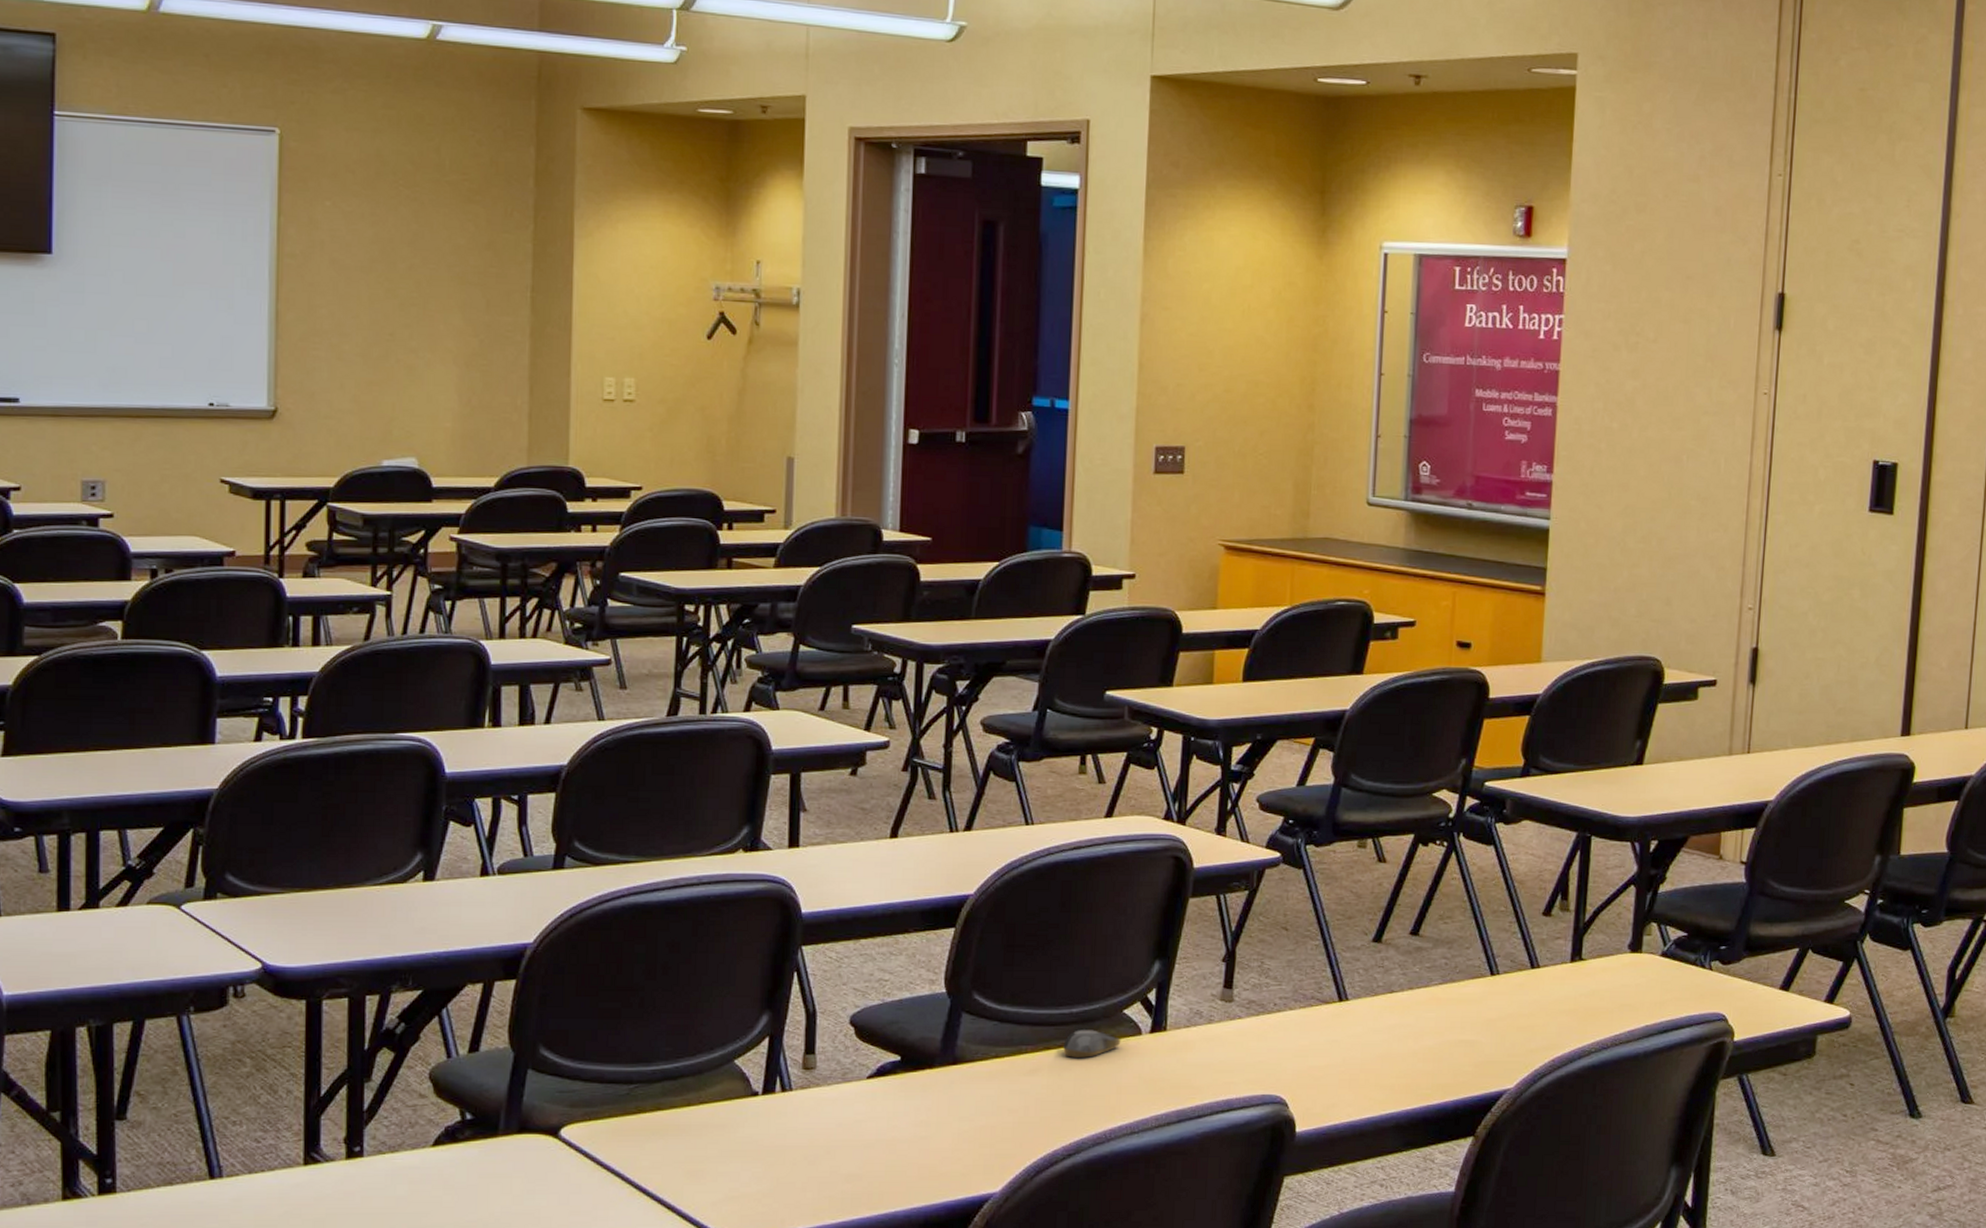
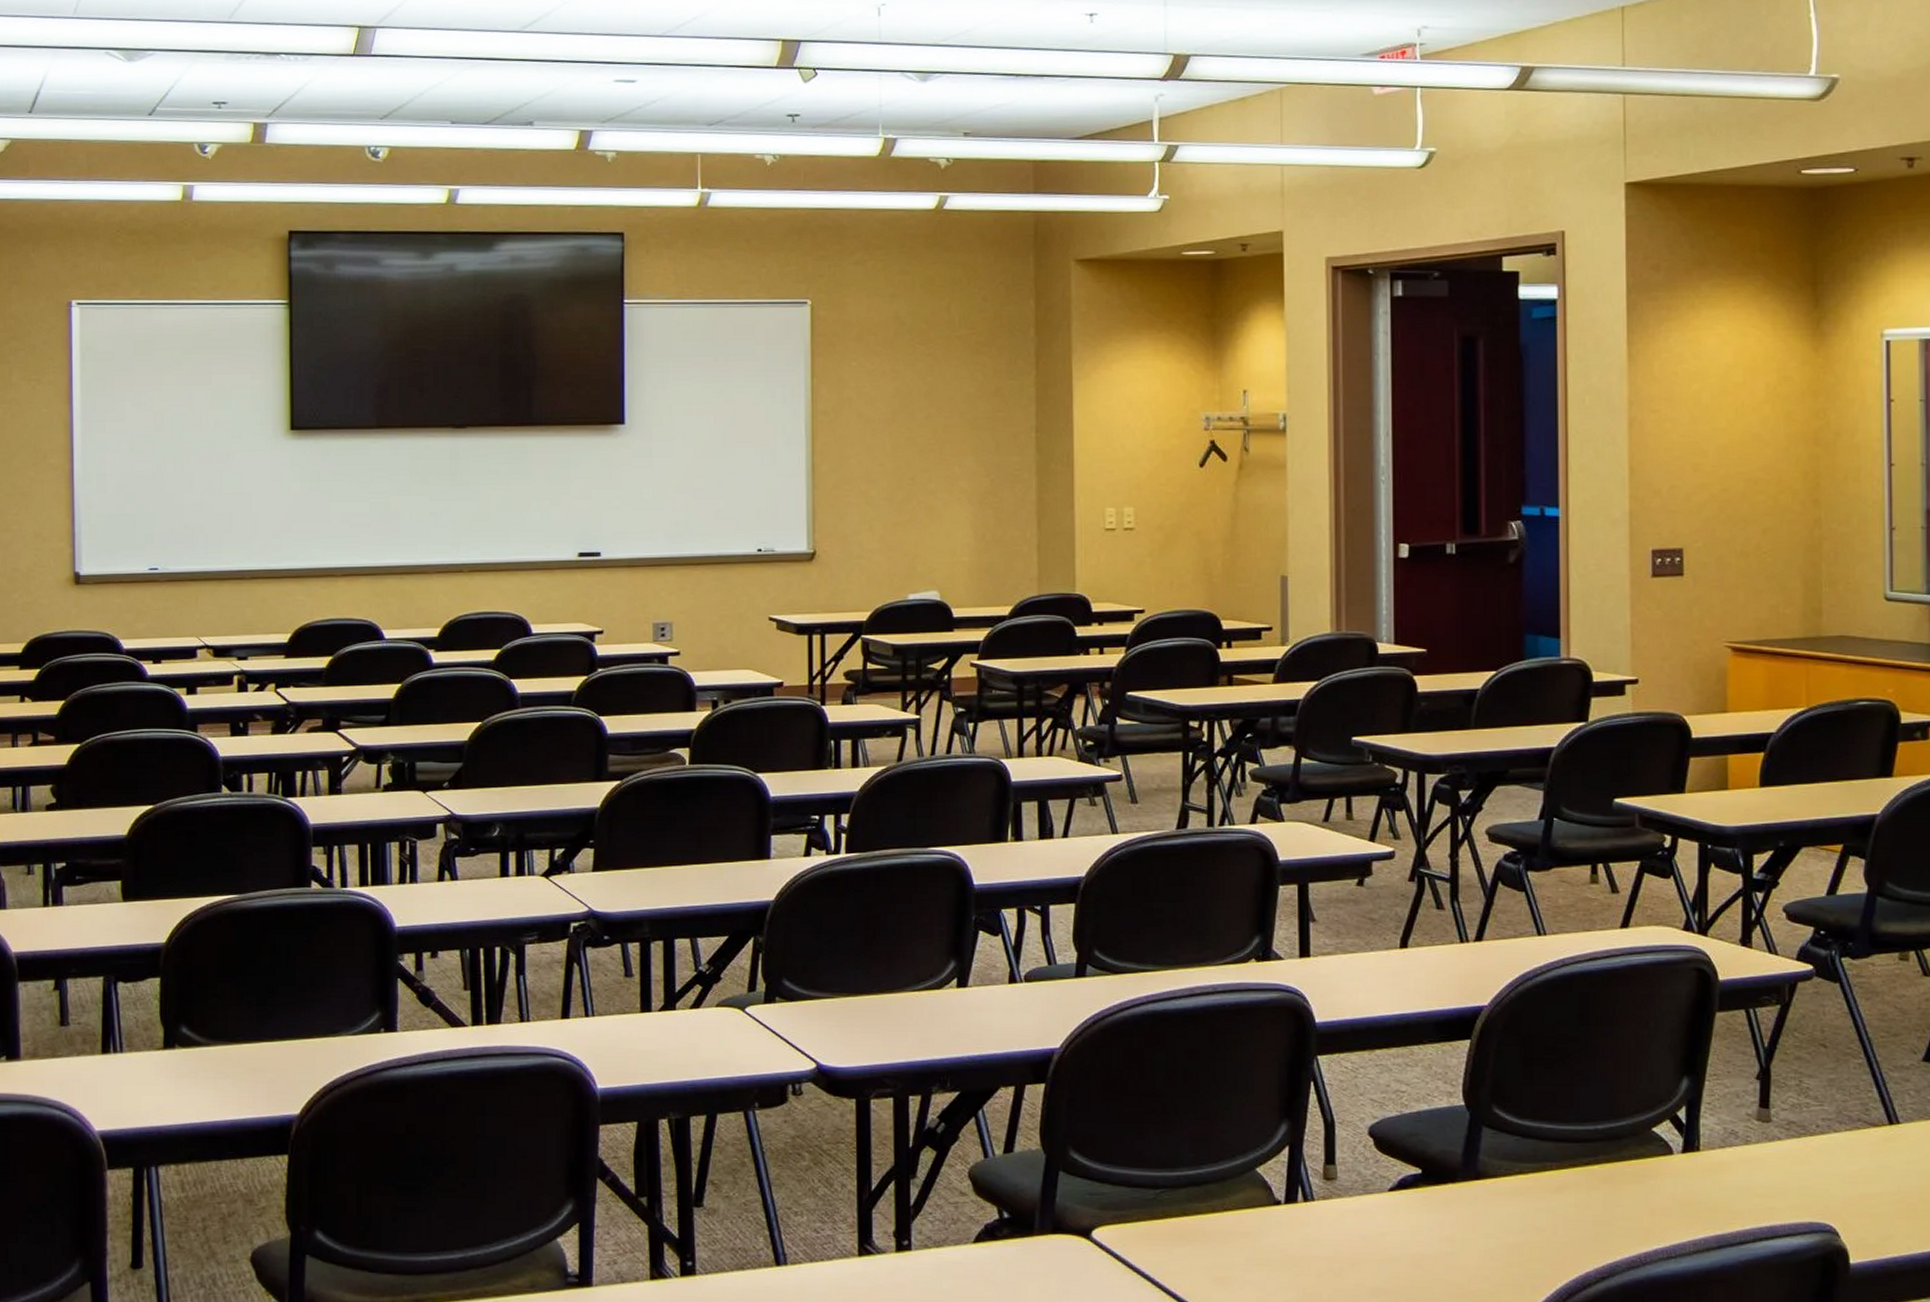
computer mouse: present [1063,1028,1121,1058] -> none [1590,1146,1652,1177]

